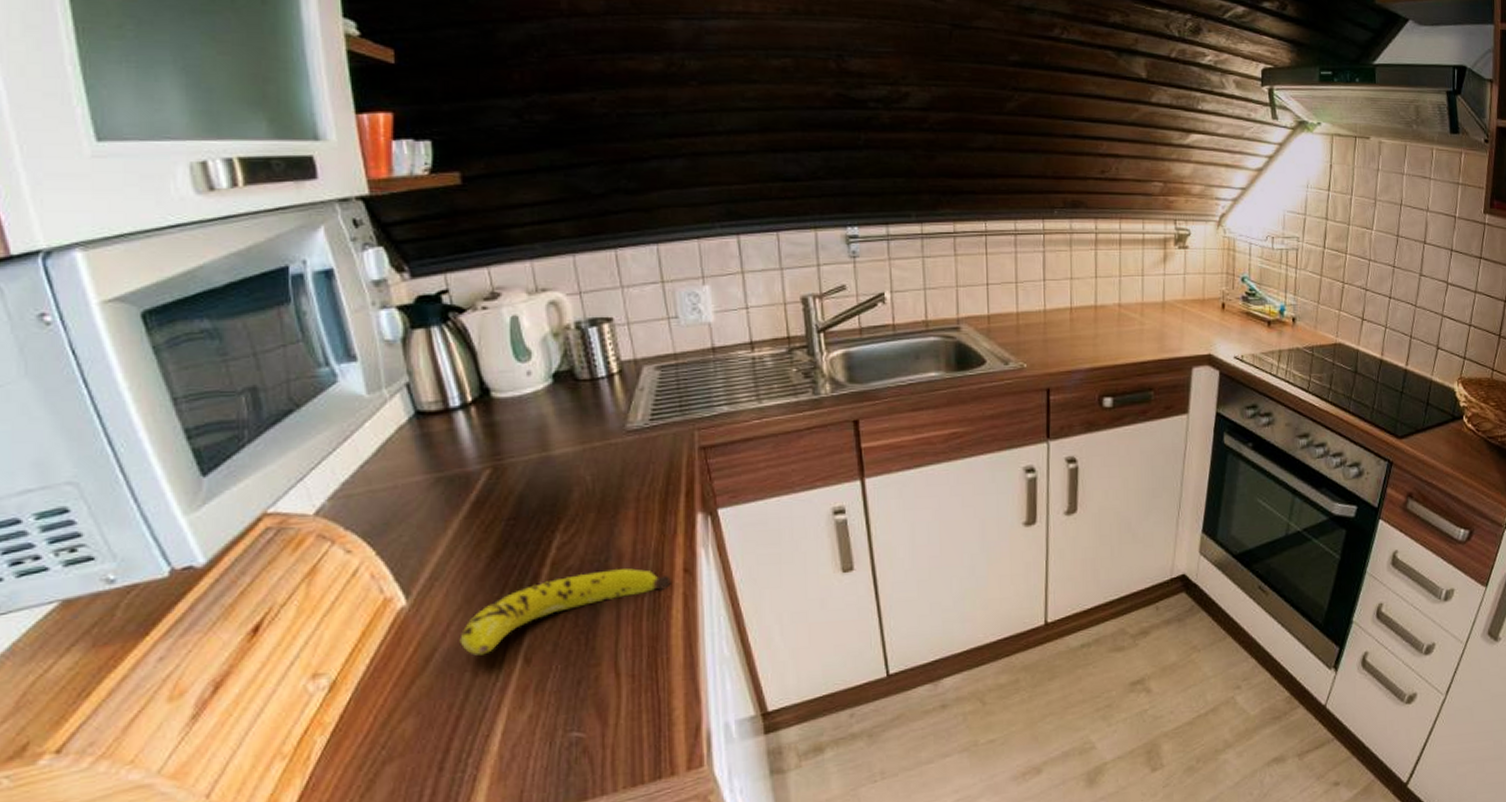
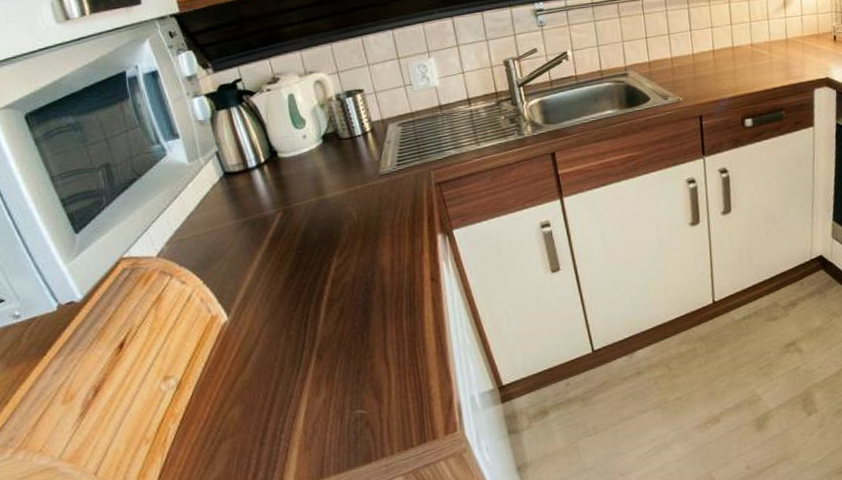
fruit: present [459,568,671,656] -> none [268,281,422,356]

